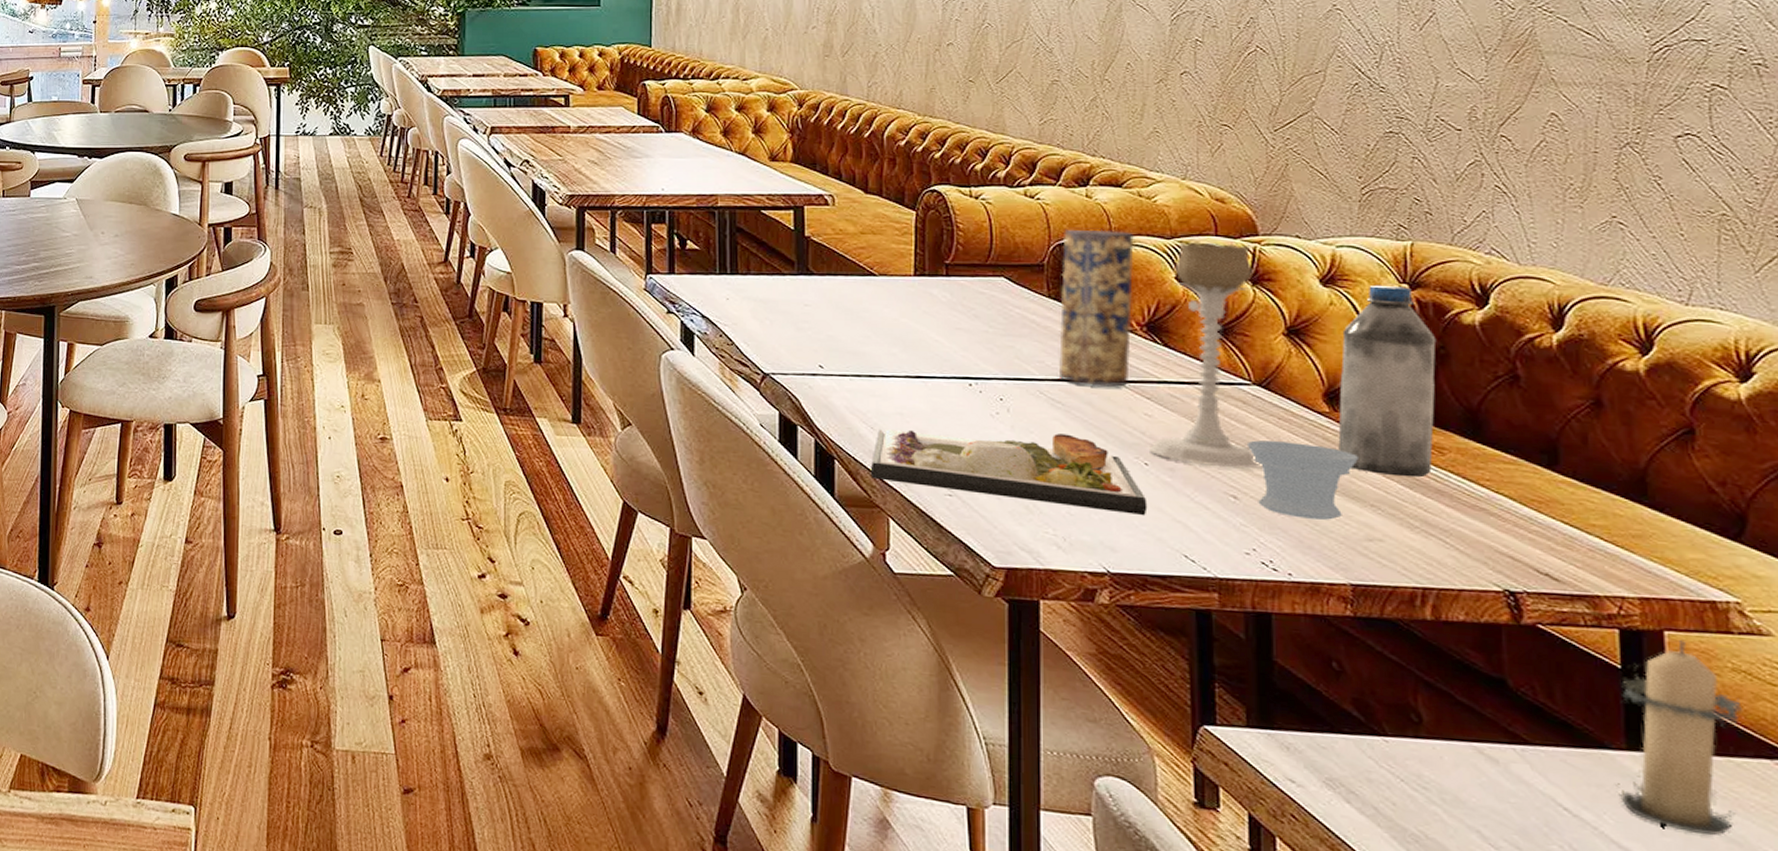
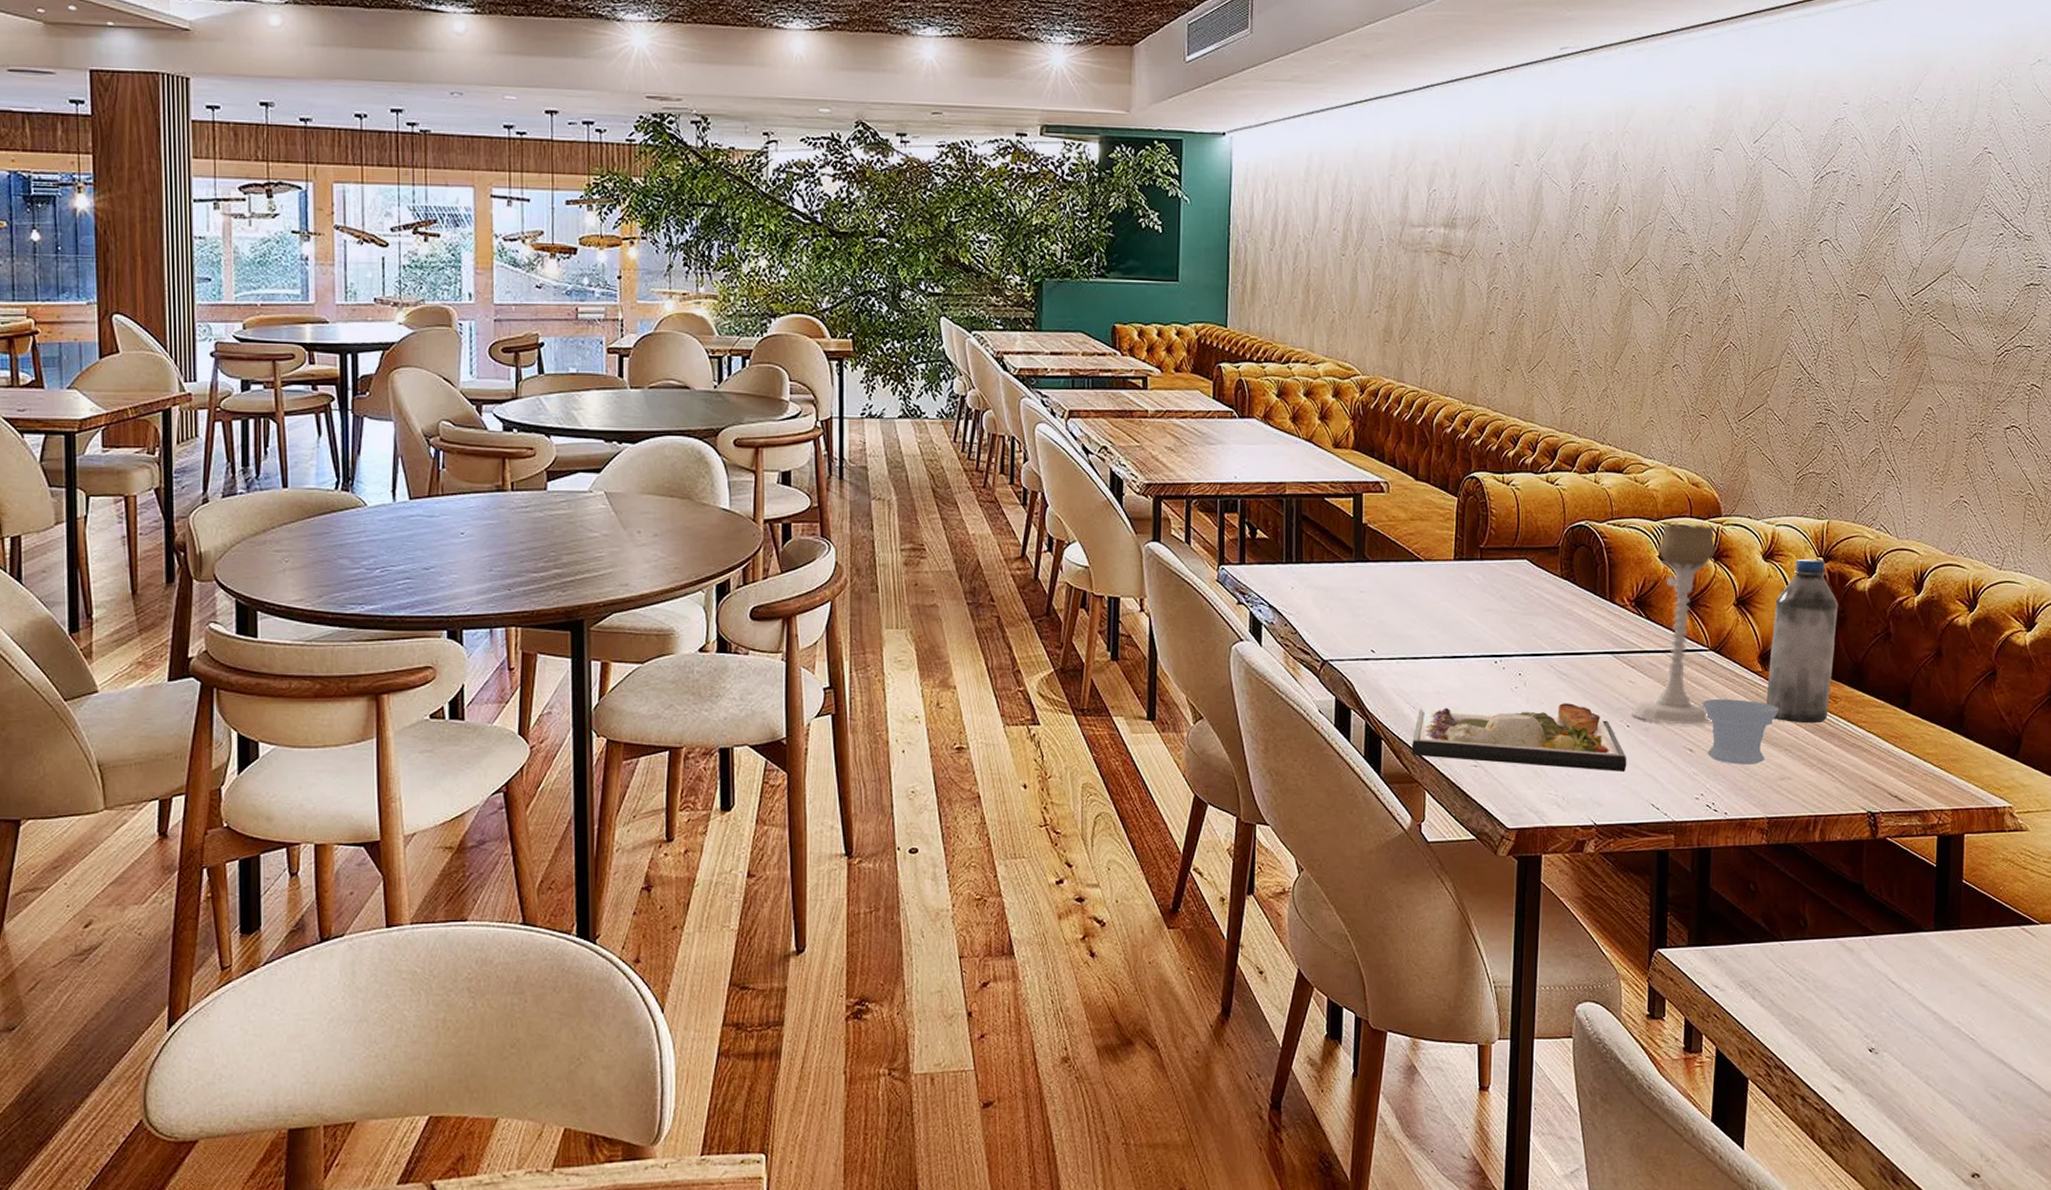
vase: present [1059,229,1134,387] -> none [1566,513,1629,658]
candle: present [1616,639,1744,835] -> none [1925,839,2007,990]

